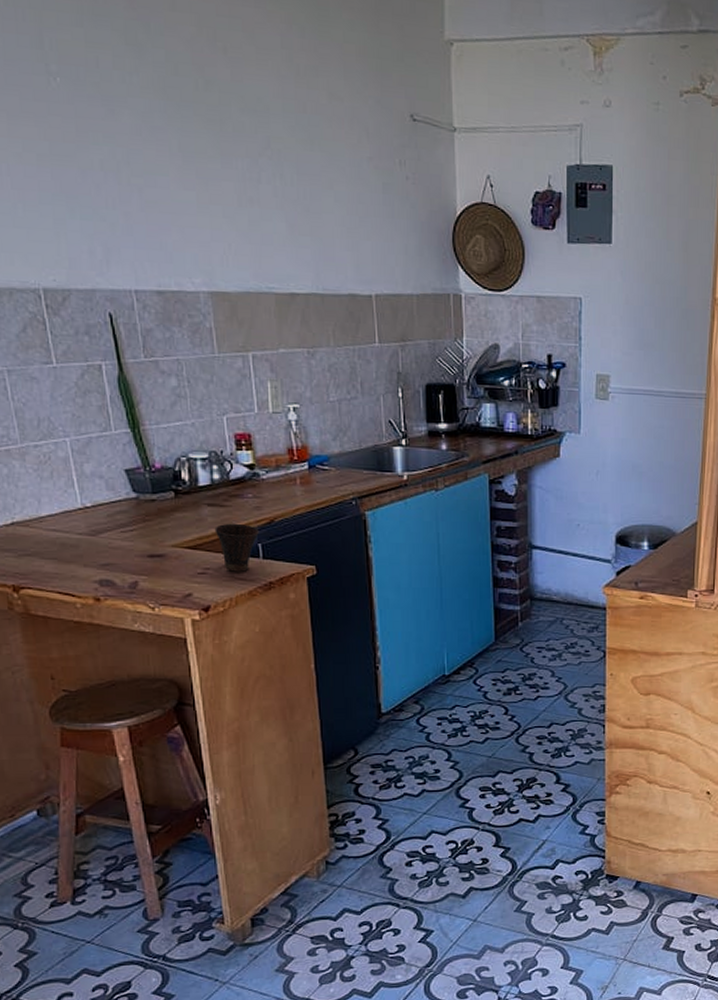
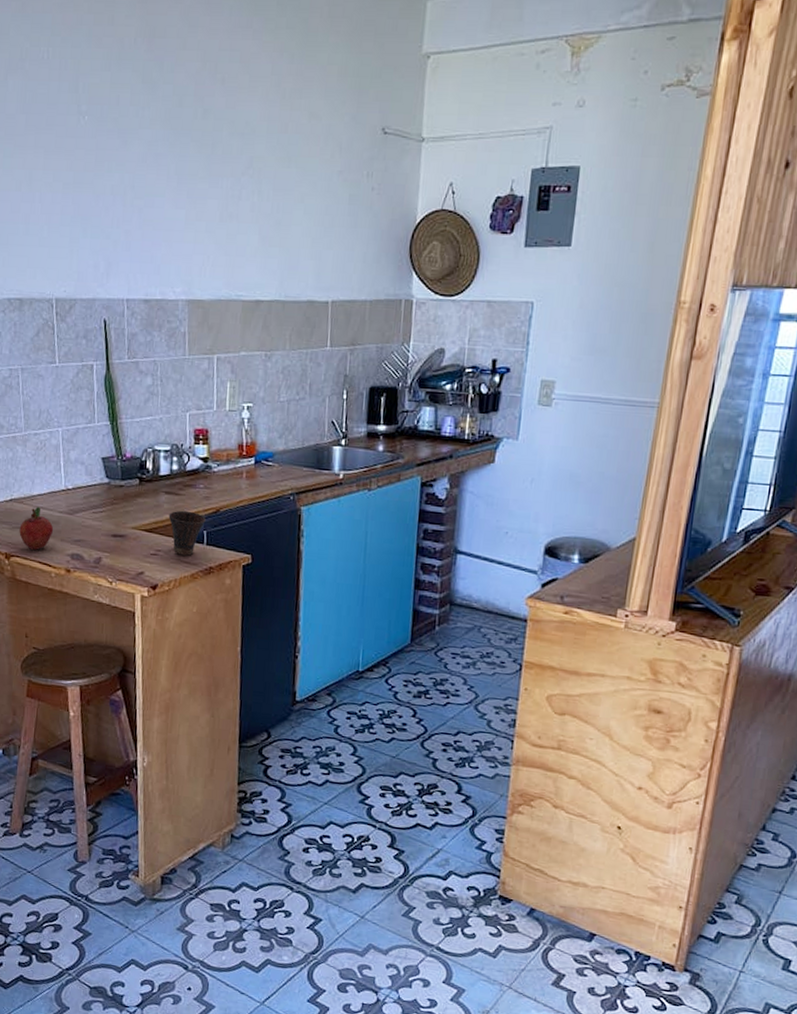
fruit: none [28,528,73,579] -> present [19,506,54,550]

